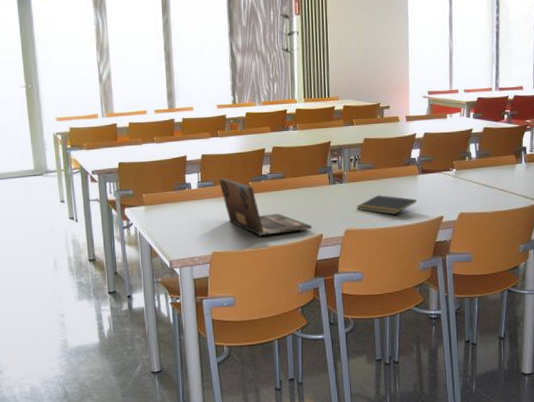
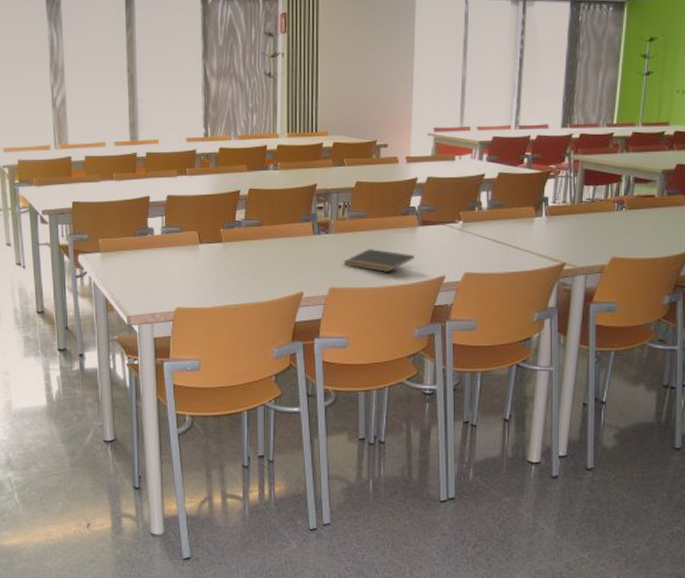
laptop: present [218,177,312,235] -> none [185,222,292,291]

